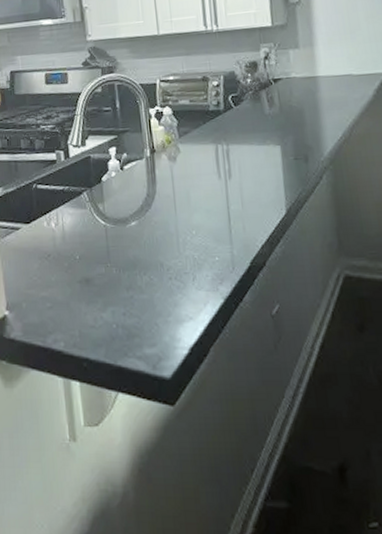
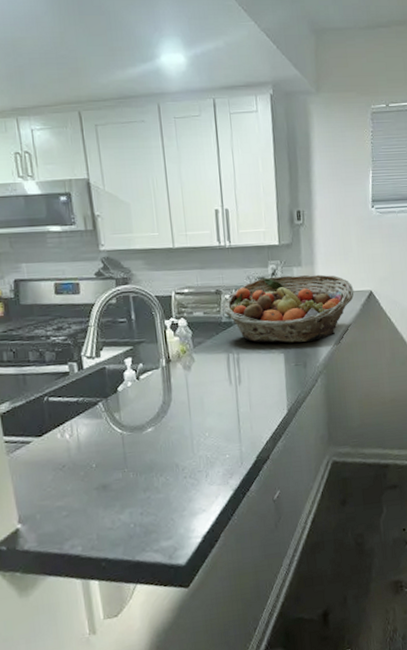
fruit basket: none [210,56,365,134] -> present [223,274,354,343]

